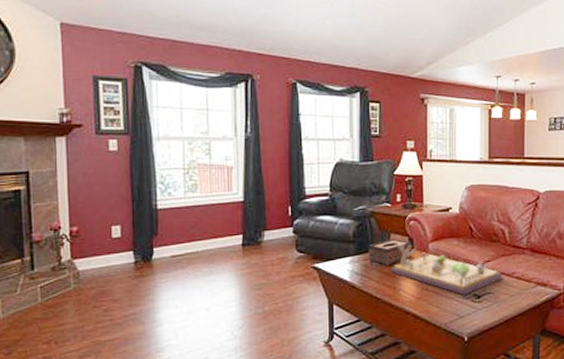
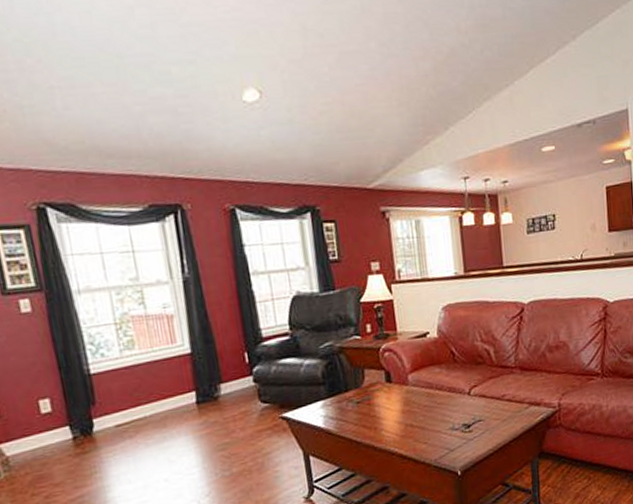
tissue box: present [368,239,413,265] -> none [340,374,391,405]
gameboard: present [390,243,503,295] -> none [368,378,493,427]

